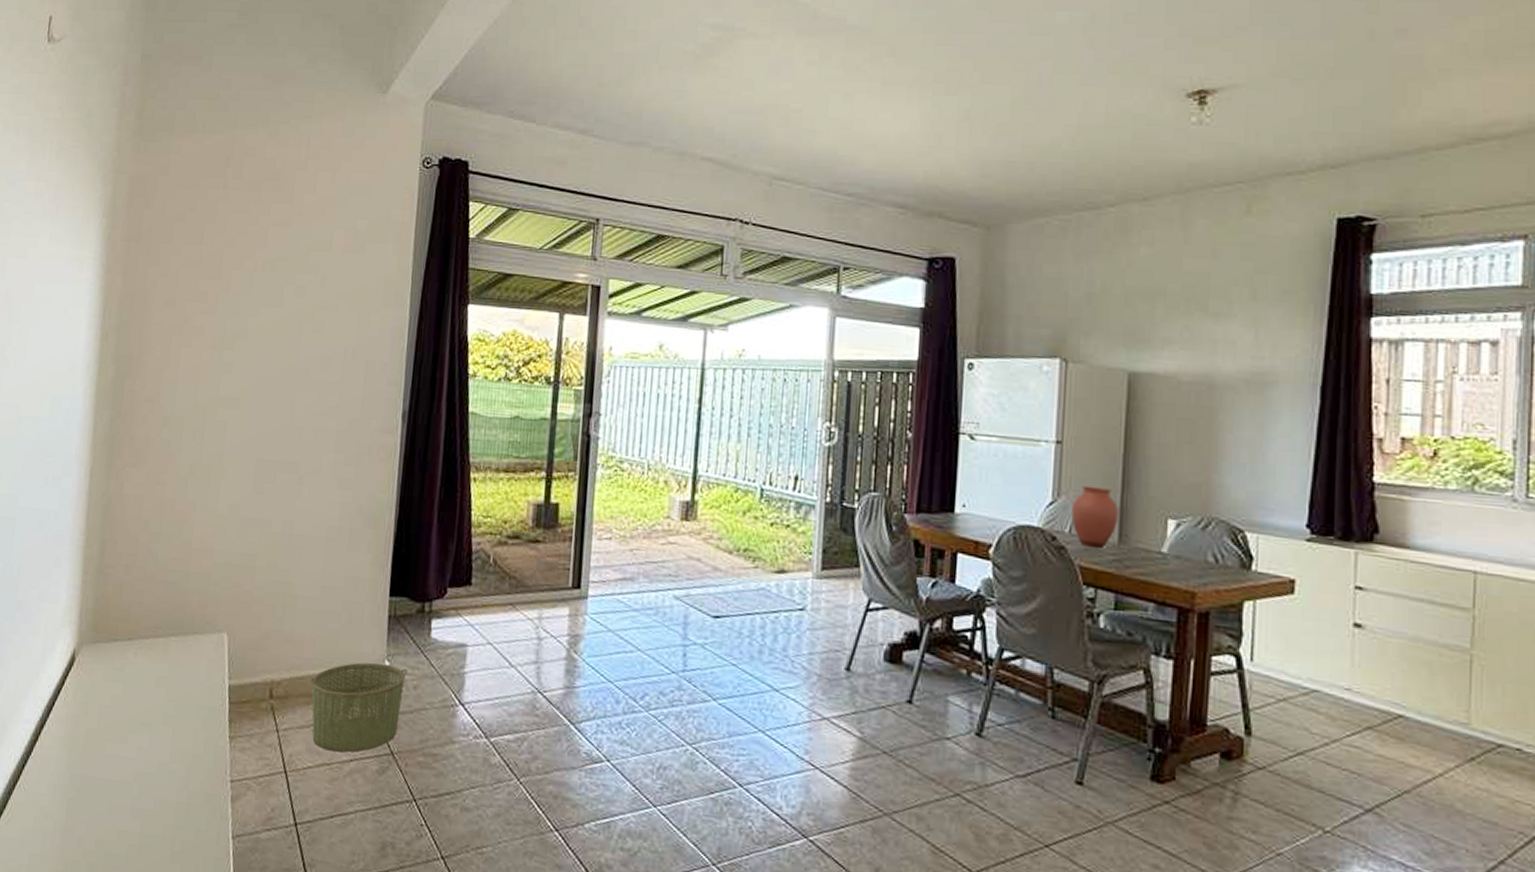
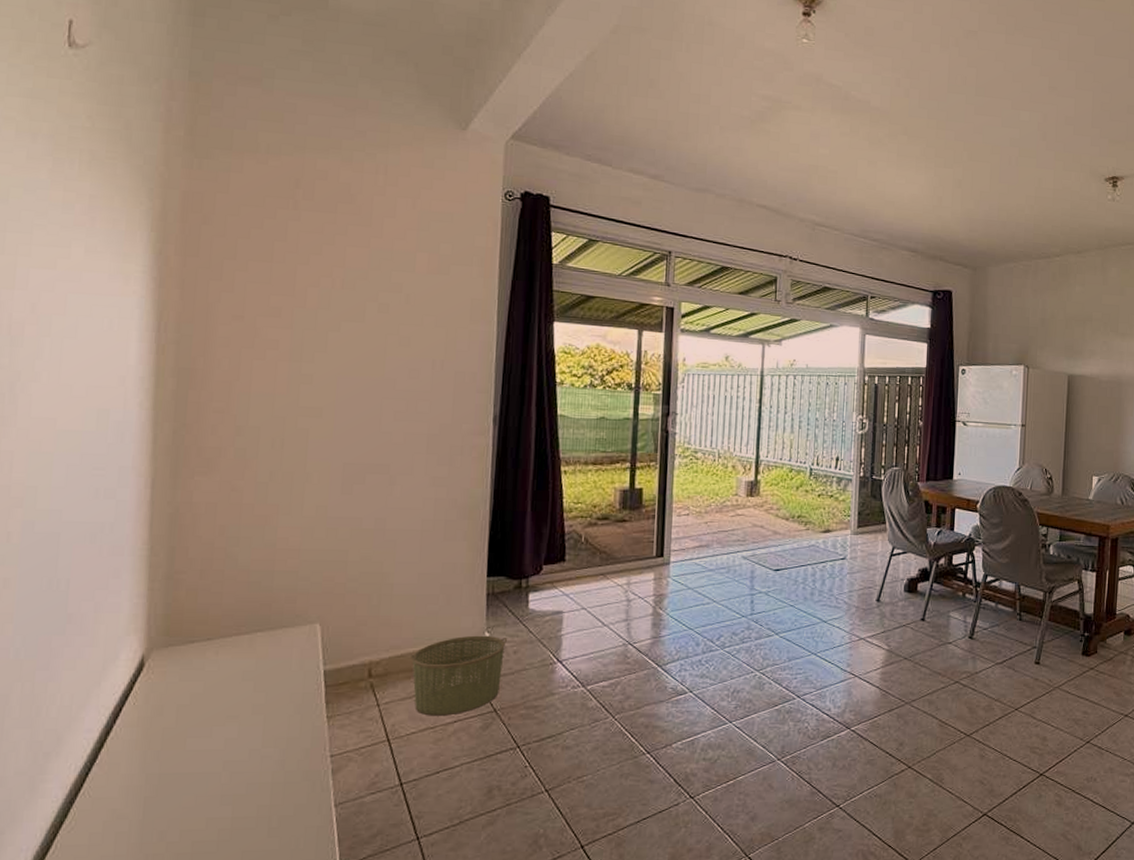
vase: present [1070,485,1120,549] -> none [1031,455,1063,500]

